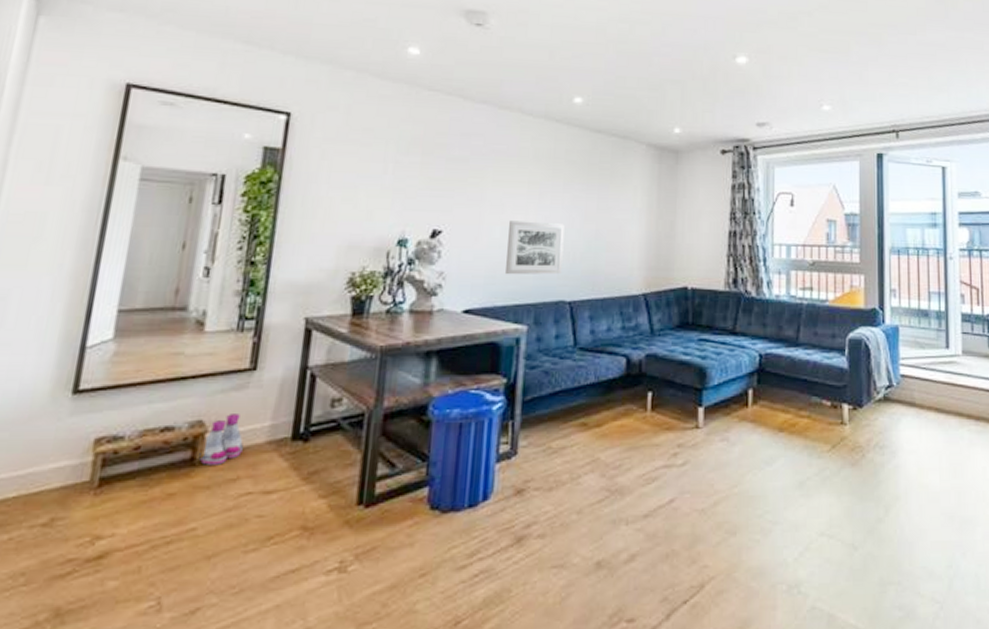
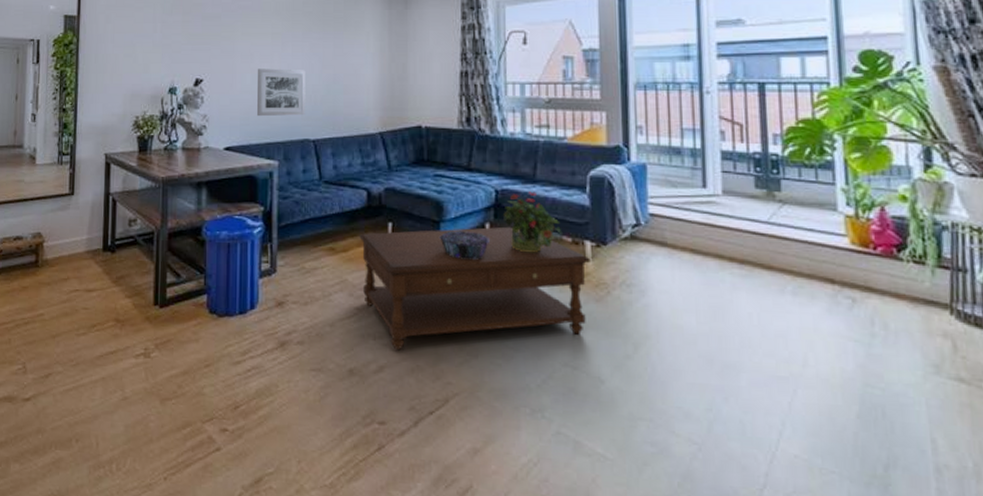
boots: present [199,414,243,465] -> none [41,228,69,267]
coffee table: none [615,392,847,535] -> present [359,226,590,351]
decorative bowl: none [701,398,752,429] -> present [440,230,490,260]
potted plant: none [766,355,822,419] -> present [503,191,562,253]

